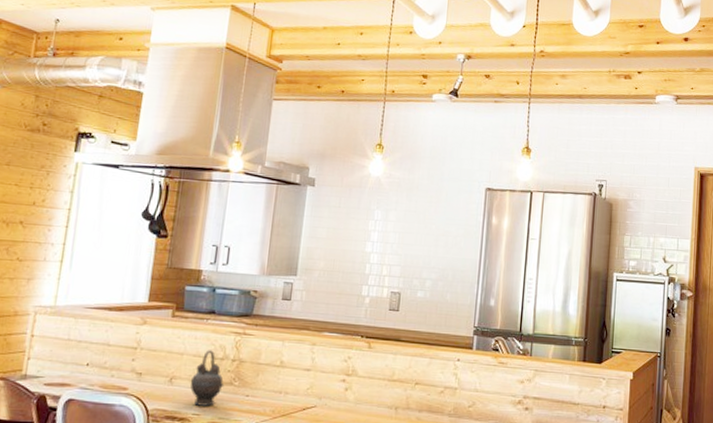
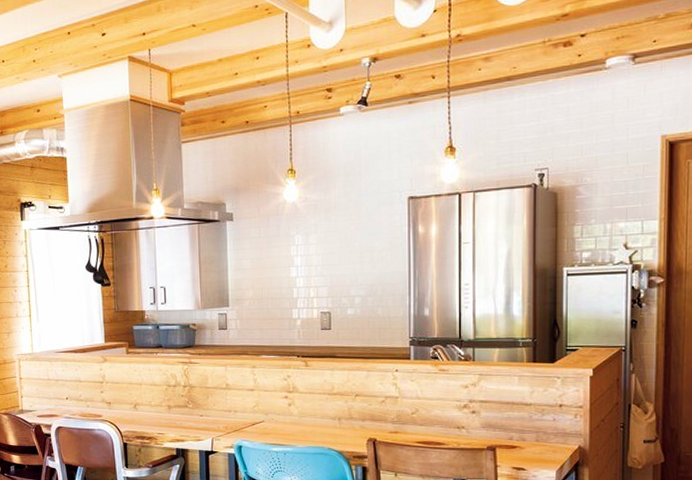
teapot: present [190,350,224,406] -> none [151,379,180,426]

